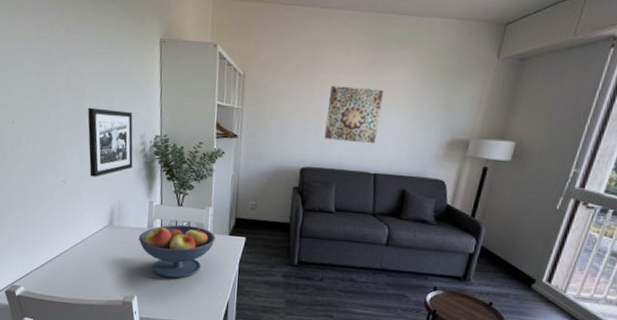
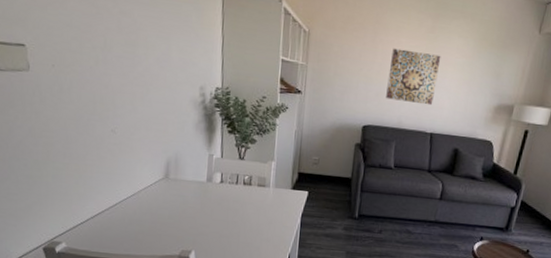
picture frame: present [88,107,133,177] -> none [141,54,192,128]
fruit bowl: present [138,224,215,279] -> none [196,178,278,232]

